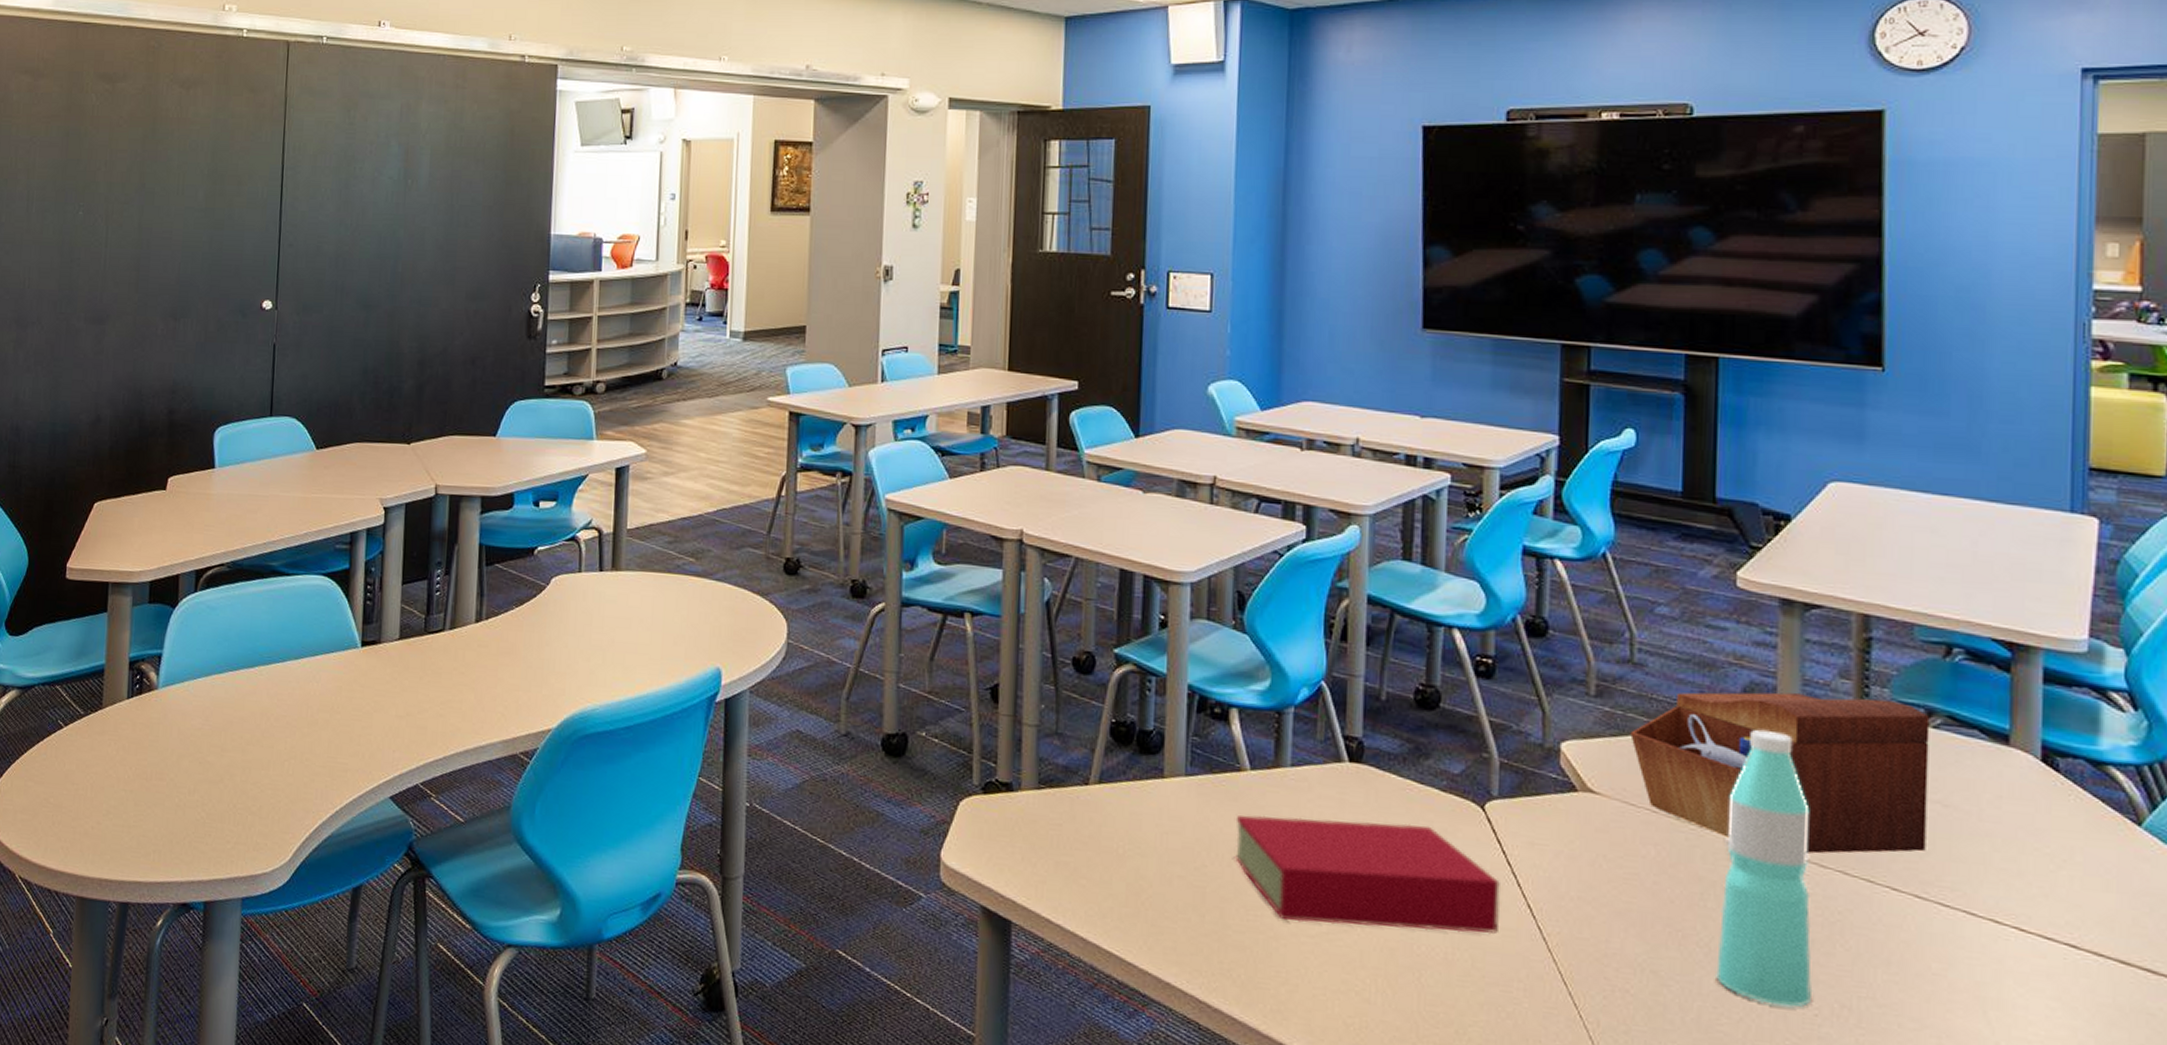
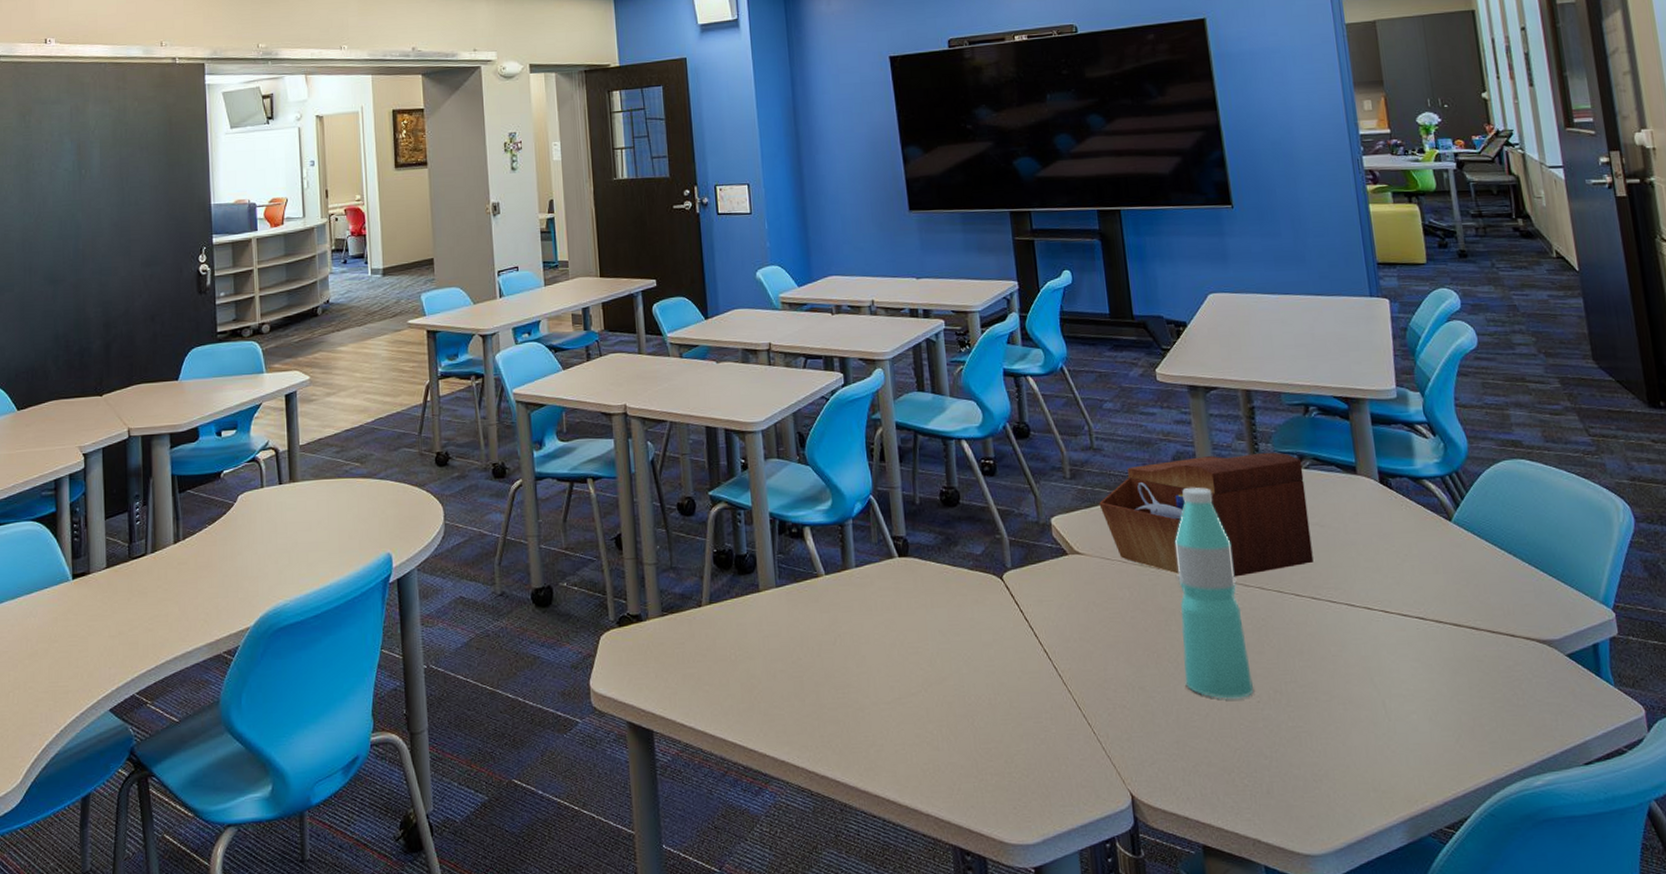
book: present [1235,815,1500,935] -> none [819,599,1026,694]

